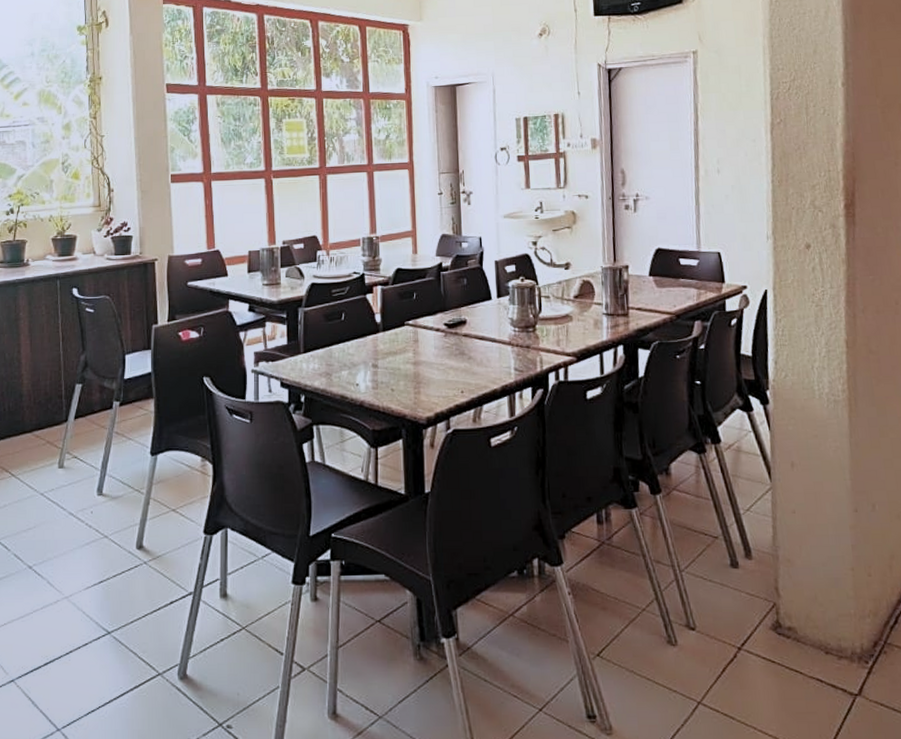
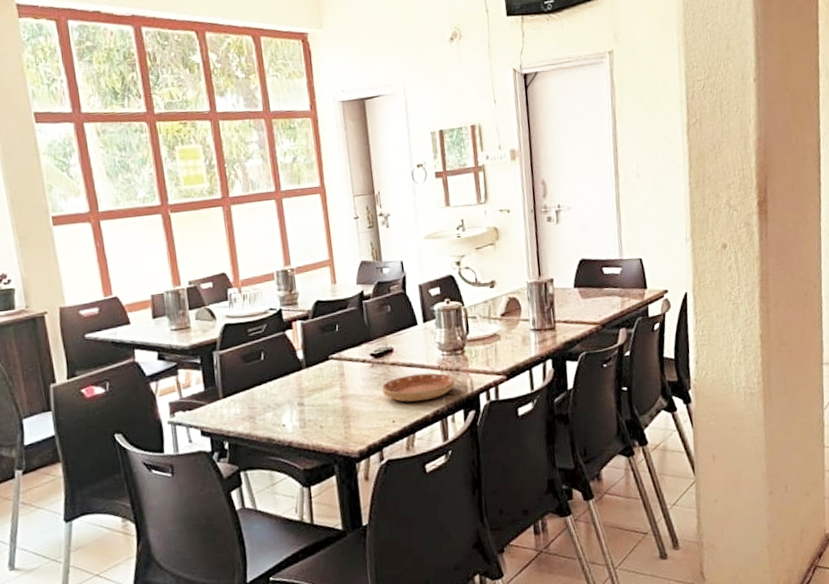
saucer: none [453,347,524,375] -> present [381,373,455,402]

